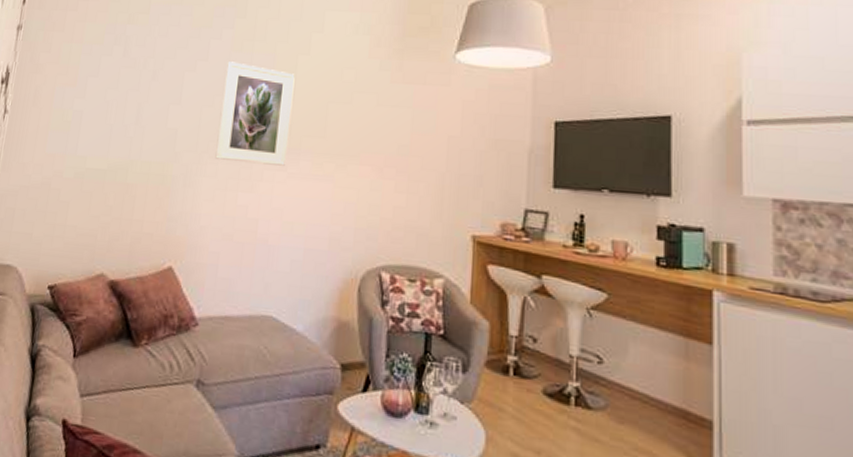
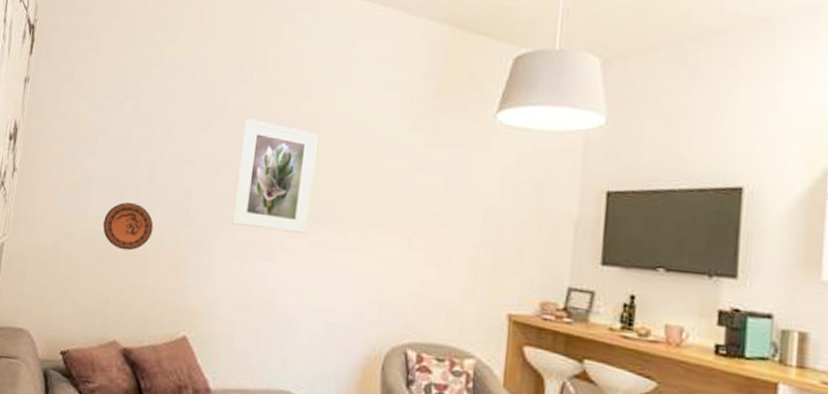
decorative plate: none [91,141,141,186] -> present [102,202,154,251]

